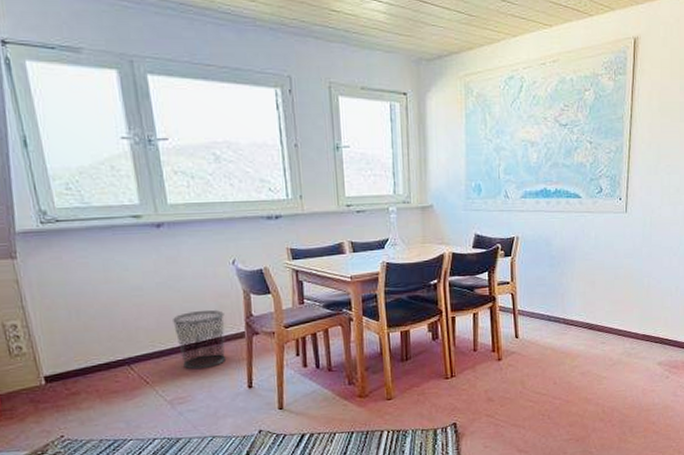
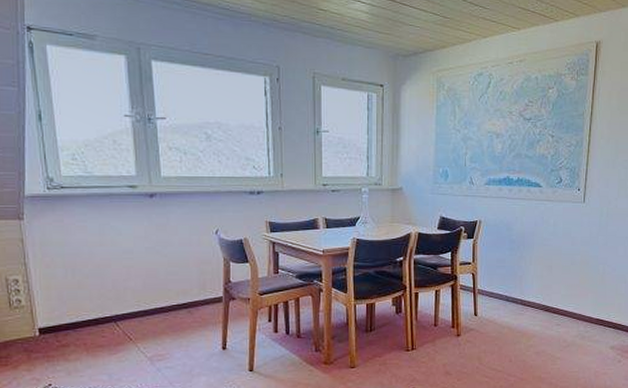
waste bin: present [173,309,227,370] -> none [158,274,205,330]

